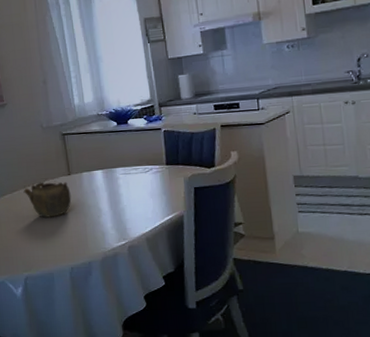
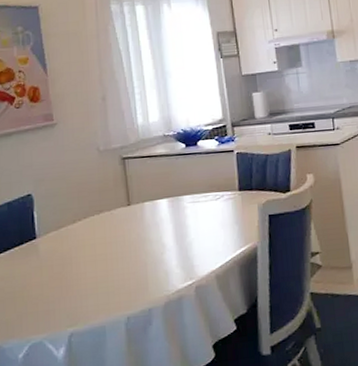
teapot: present [23,181,72,218] -> none [72,213,131,258]

